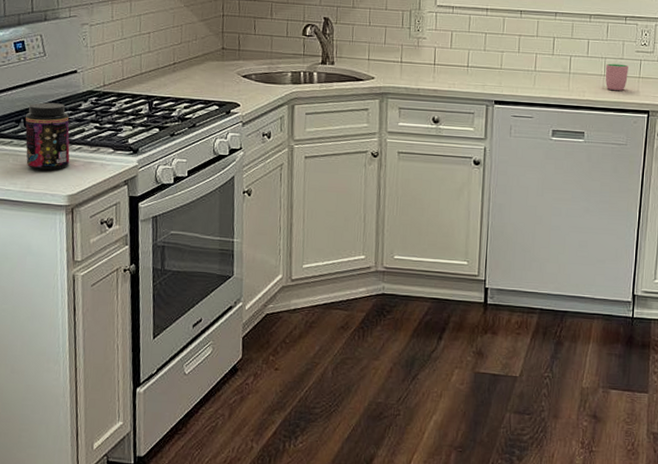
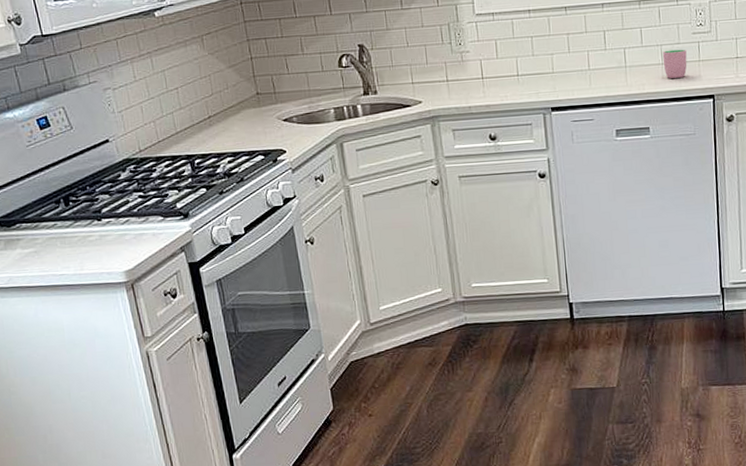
jar: present [25,102,70,171] -> none [64,177,120,250]

